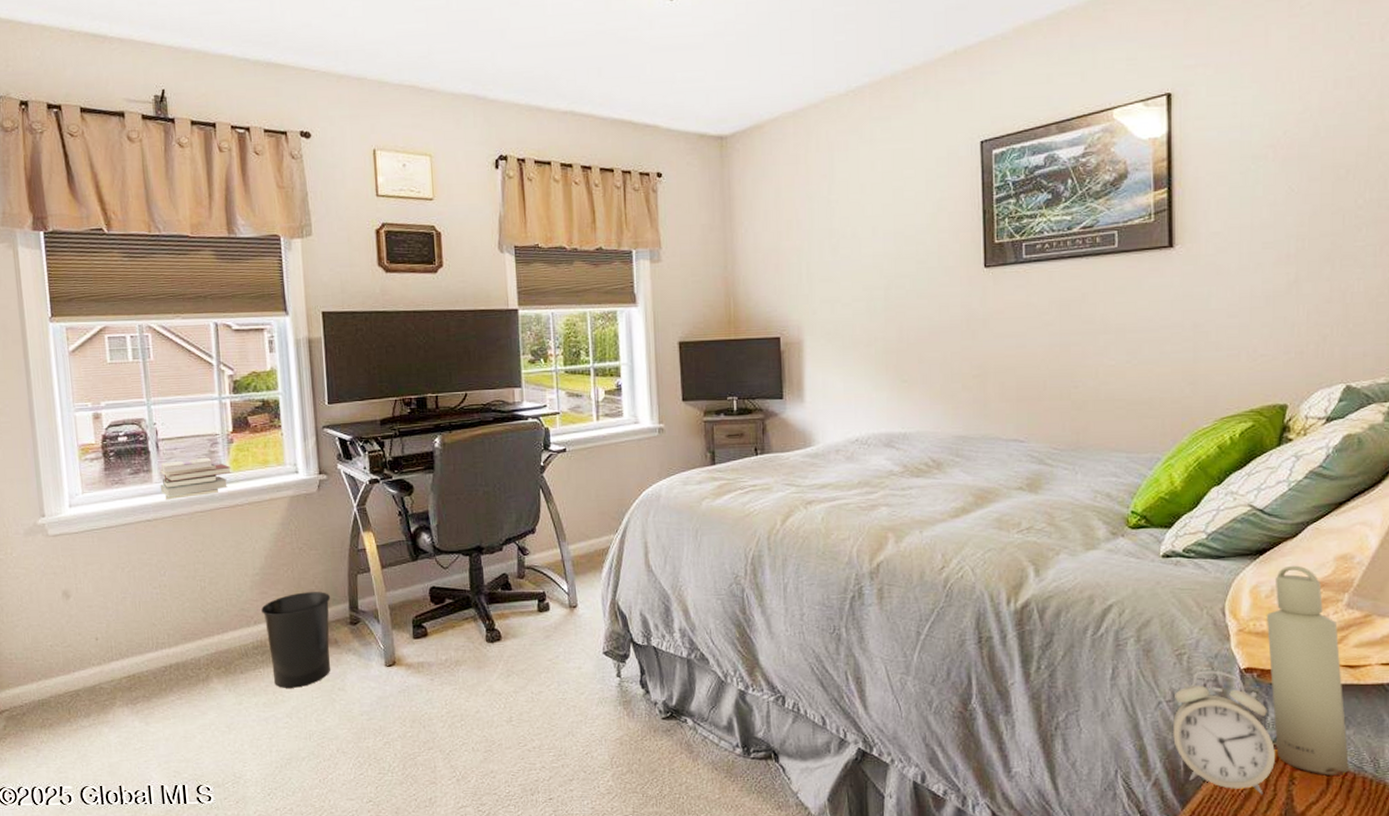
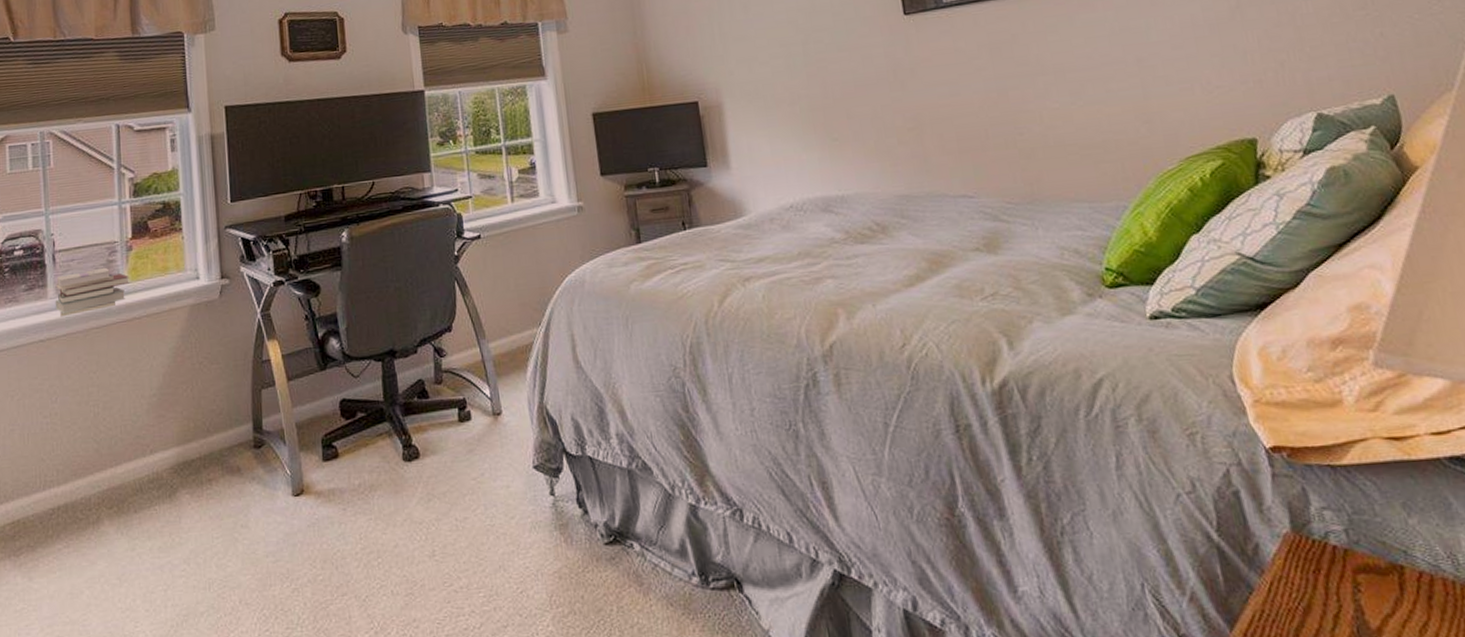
waste bin: present [261,592,331,688] -> none [158,411,233,528]
alarm clock: present [1173,670,1275,795] -> none [1194,452,1332,608]
bottle: present [1266,565,1349,776] -> none [1282,319,1423,579]

